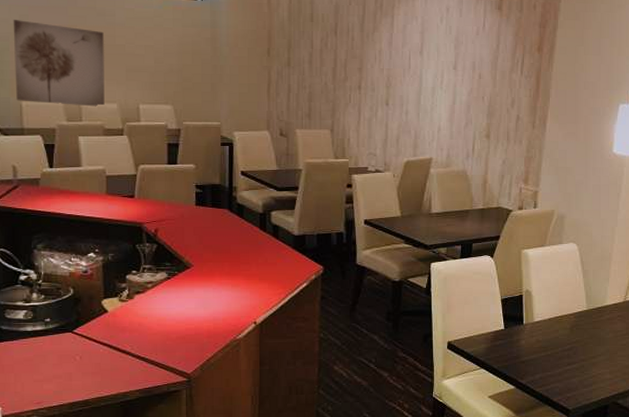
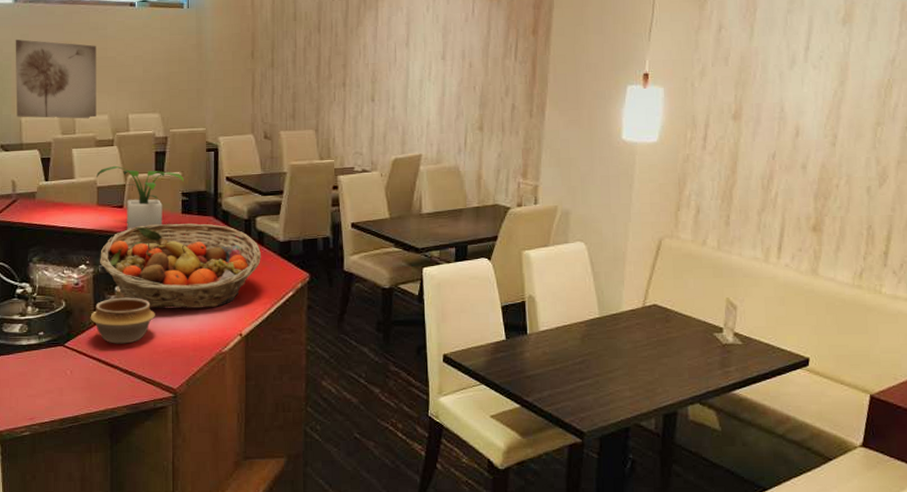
bowl: none [100,285,169,331] -> present [90,297,155,344]
potted plant: none [105,155,198,220] -> present [97,165,184,230]
fruit basket: none [109,215,276,298] -> present [99,223,261,309]

